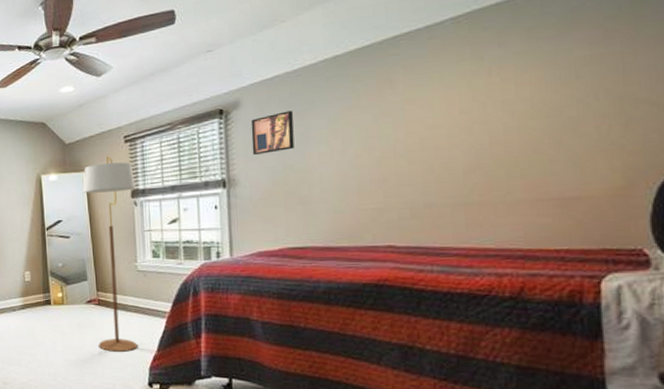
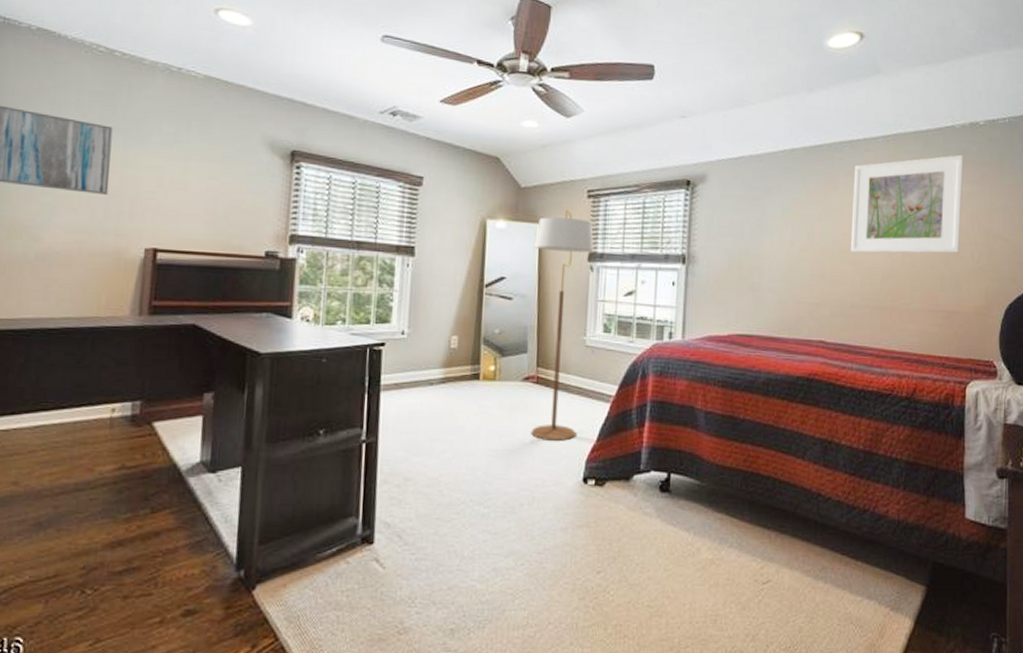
wall art: present [250,110,295,155] -> none [713,194,753,234]
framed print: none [415,14,578,150] -> present [850,154,964,254]

